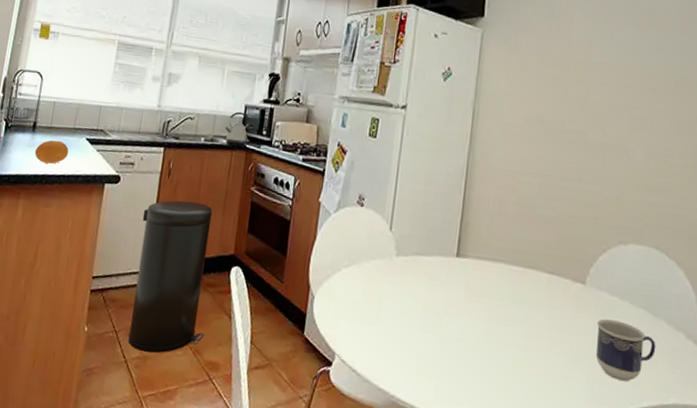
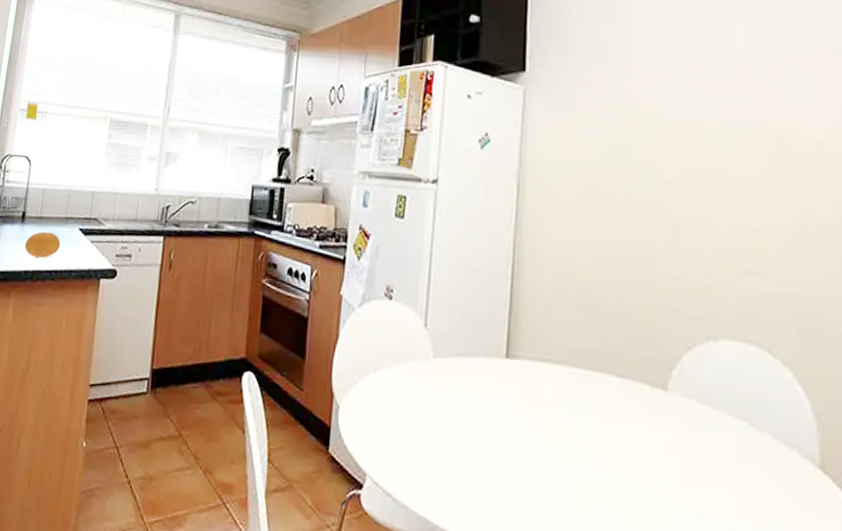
pedal bin: present [128,200,213,353] -> none [130,296,220,472]
kettle: present [224,111,250,147] -> none [229,193,259,234]
cup: present [596,319,656,382] -> none [685,433,763,511]

